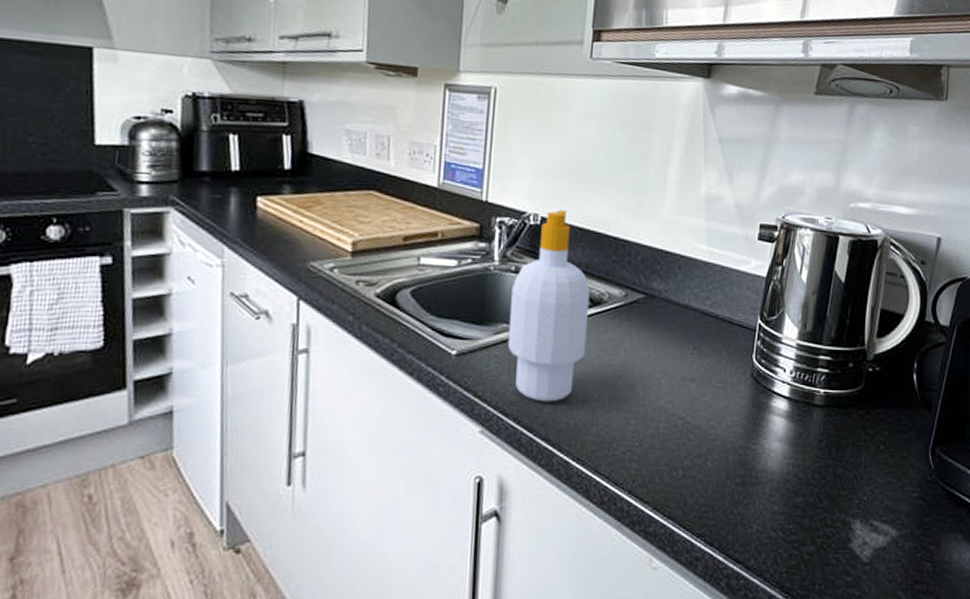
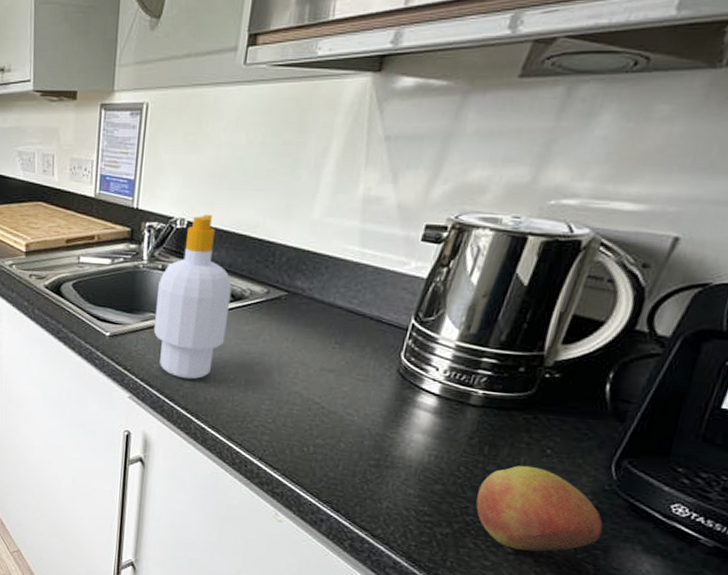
apple: none [832,464,932,558] -> present [476,465,603,552]

